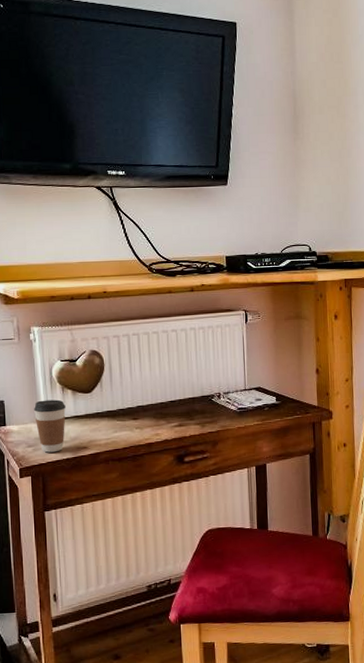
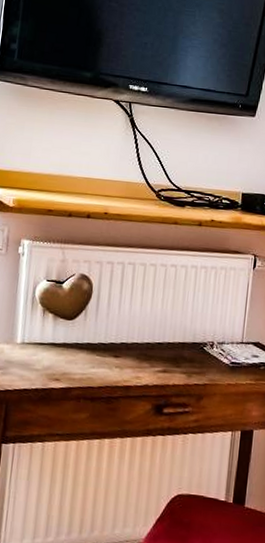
coffee cup: present [34,399,66,453] -> none [9,320,44,380]

